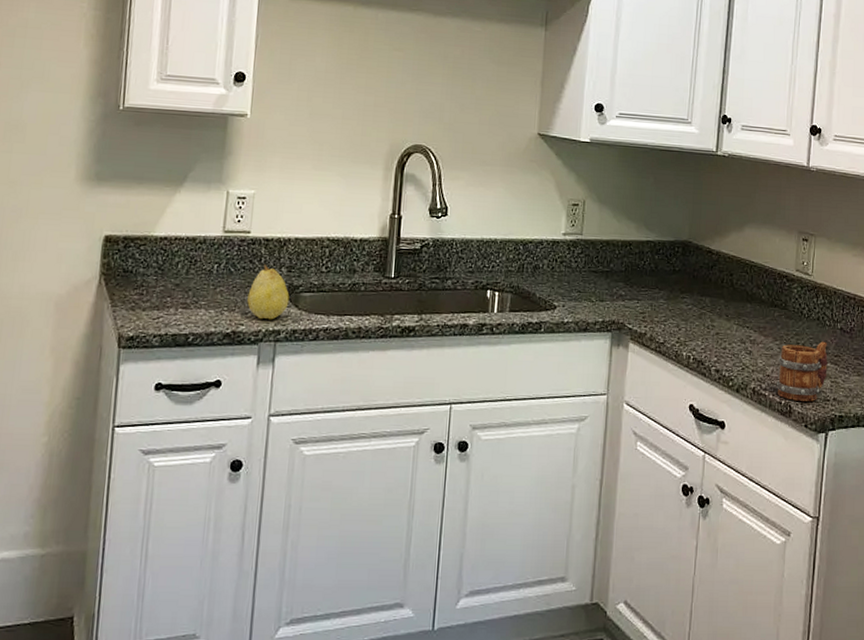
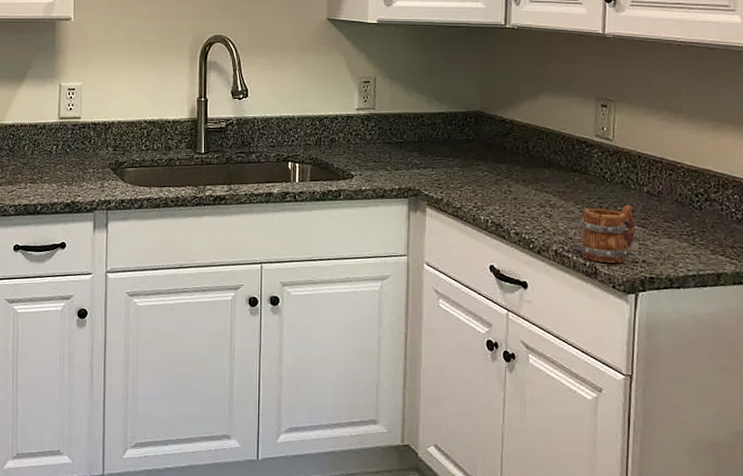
fruit: present [247,264,290,320] -> none [82,145,116,192]

